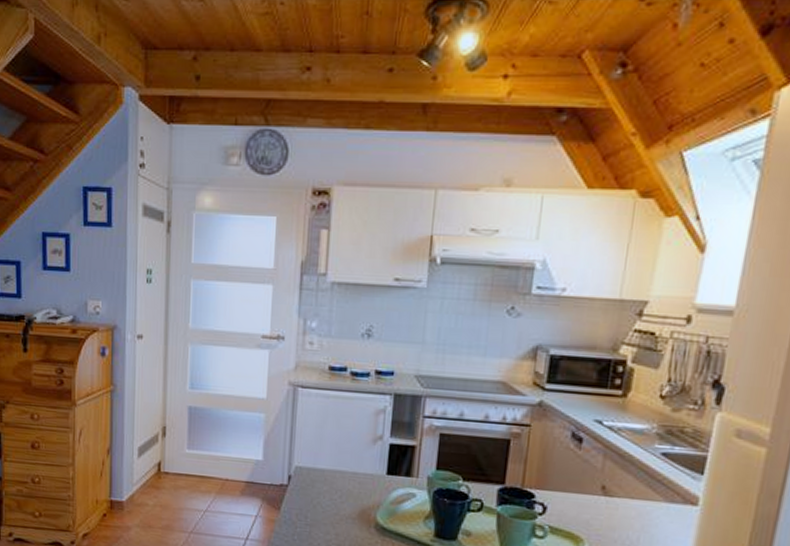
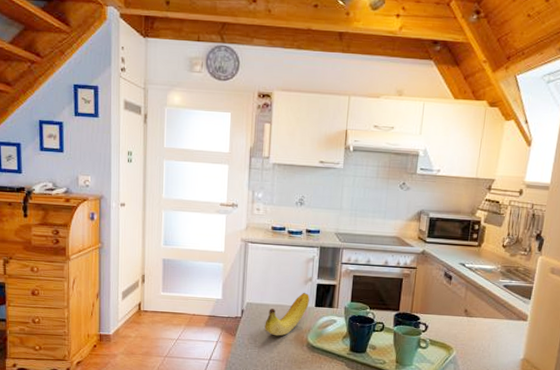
fruit: none [318,454,379,512] -> present [264,292,309,336]

